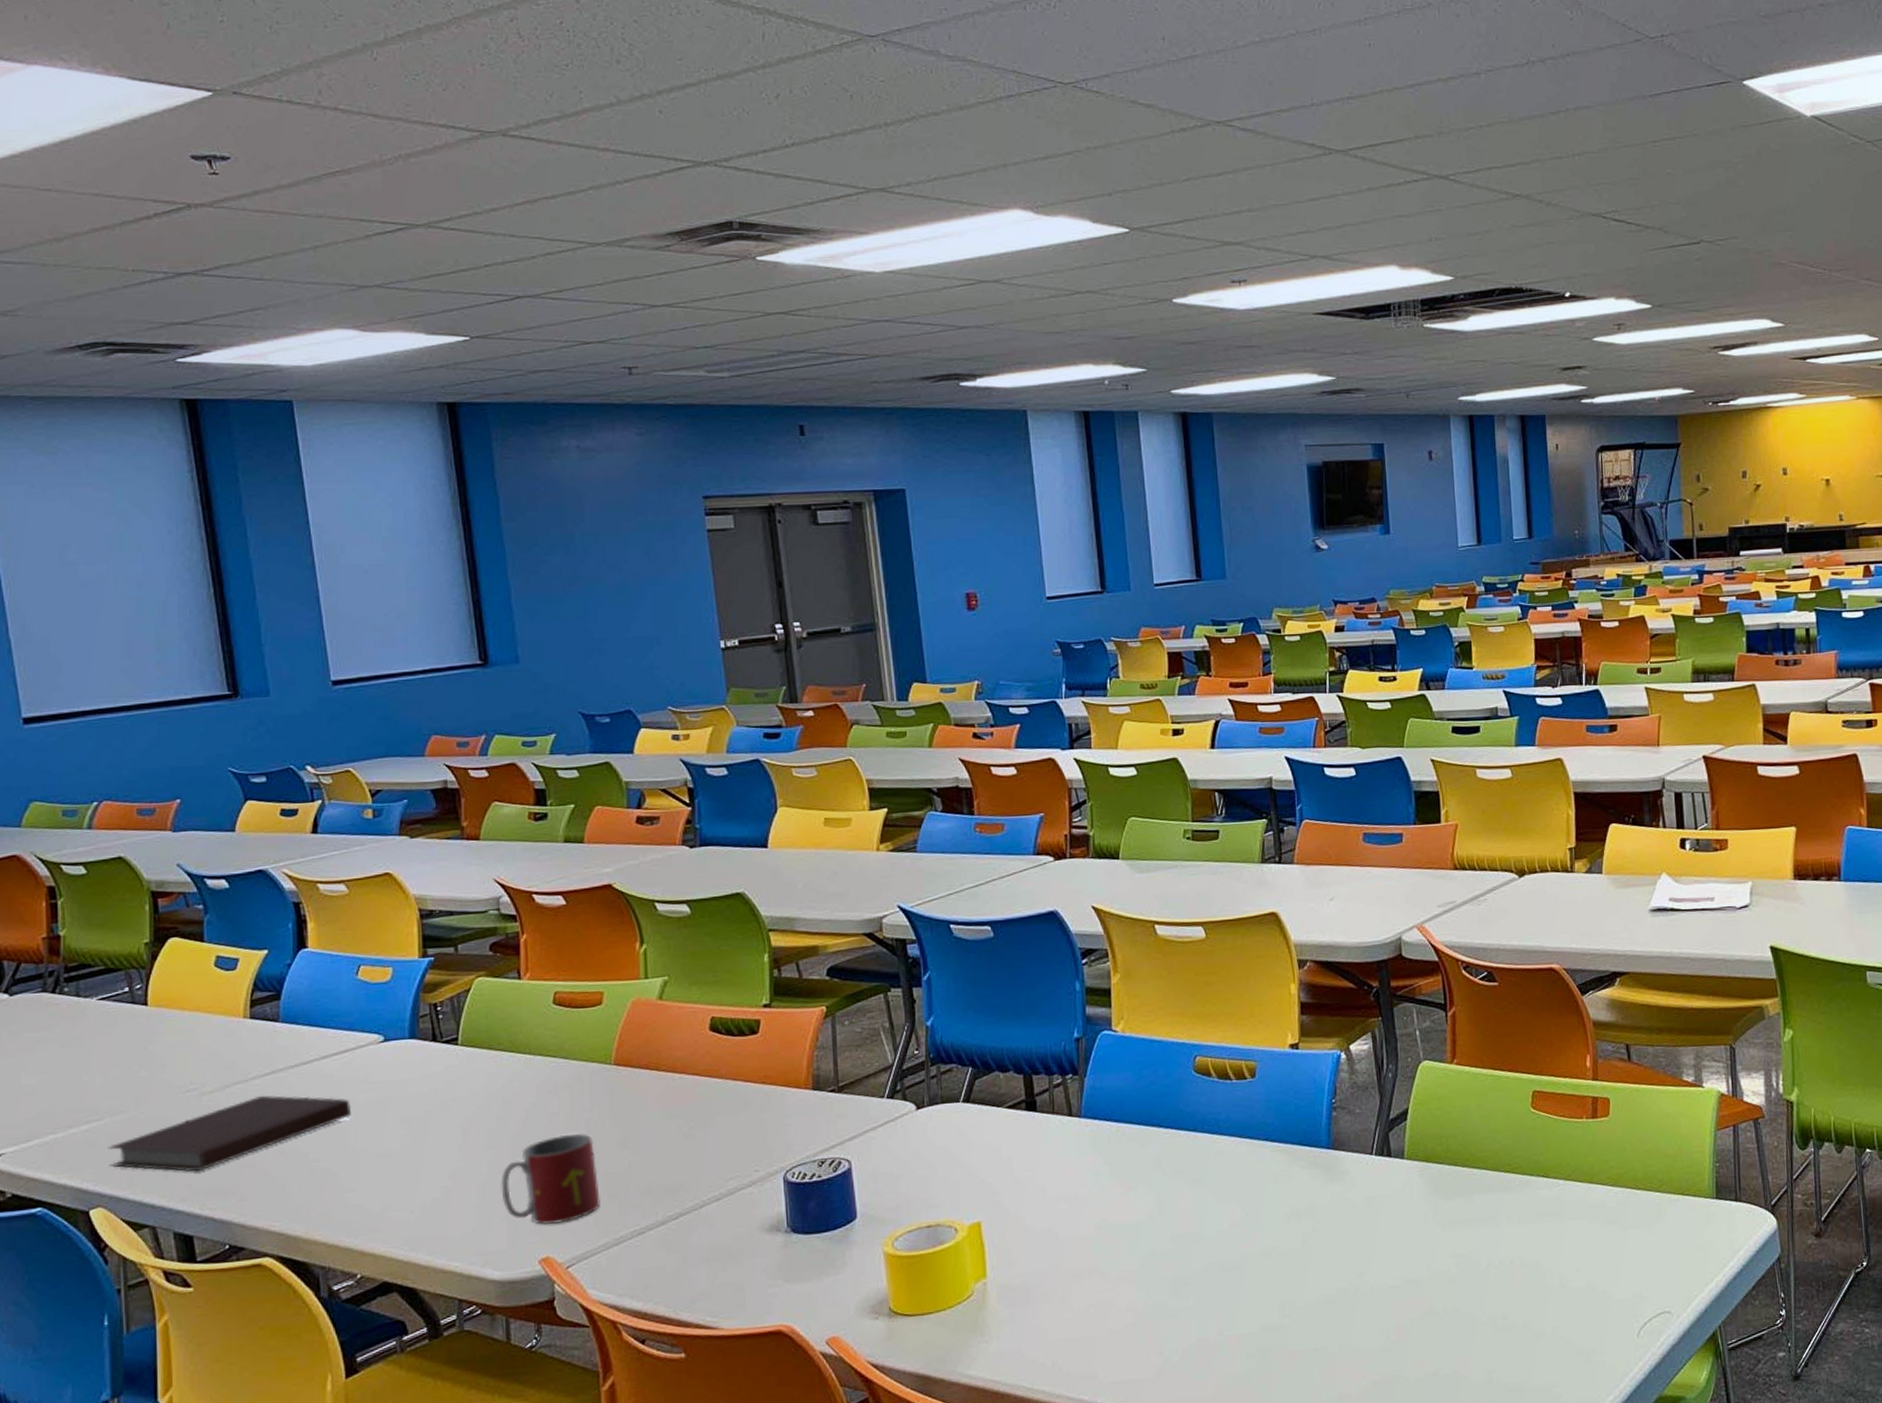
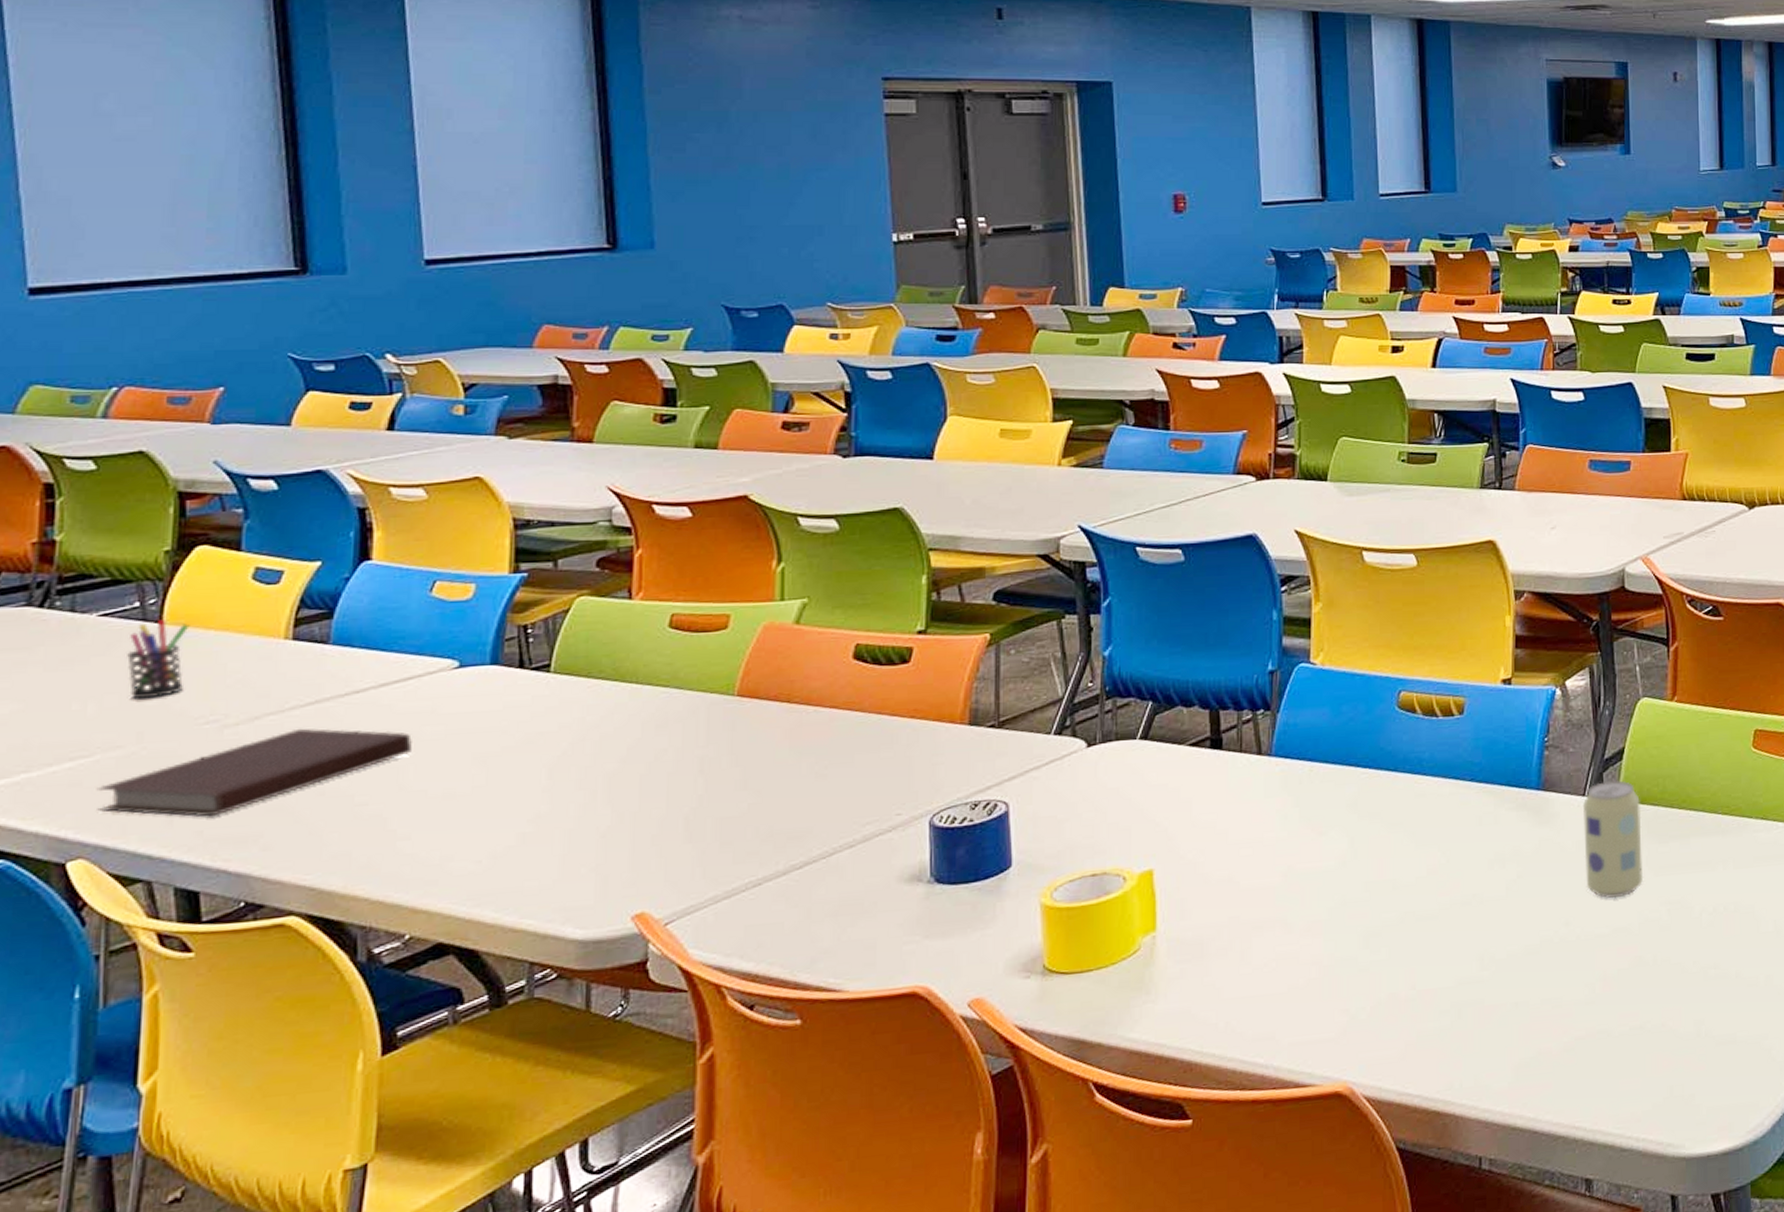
pen holder: none [122,1002,169,1071] -> present [127,620,190,700]
mug: present [501,1133,601,1225] -> none [591,772,711,877]
beverage can: none [1371,1139,1432,1251] -> present [1583,780,1644,898]

